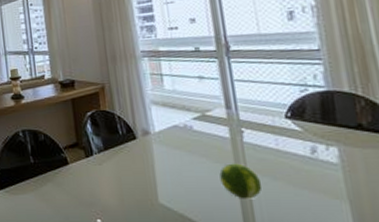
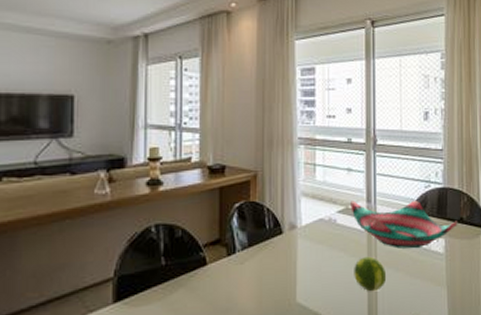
decorative bowl: none [206,105,355,157] -> present [351,200,458,249]

